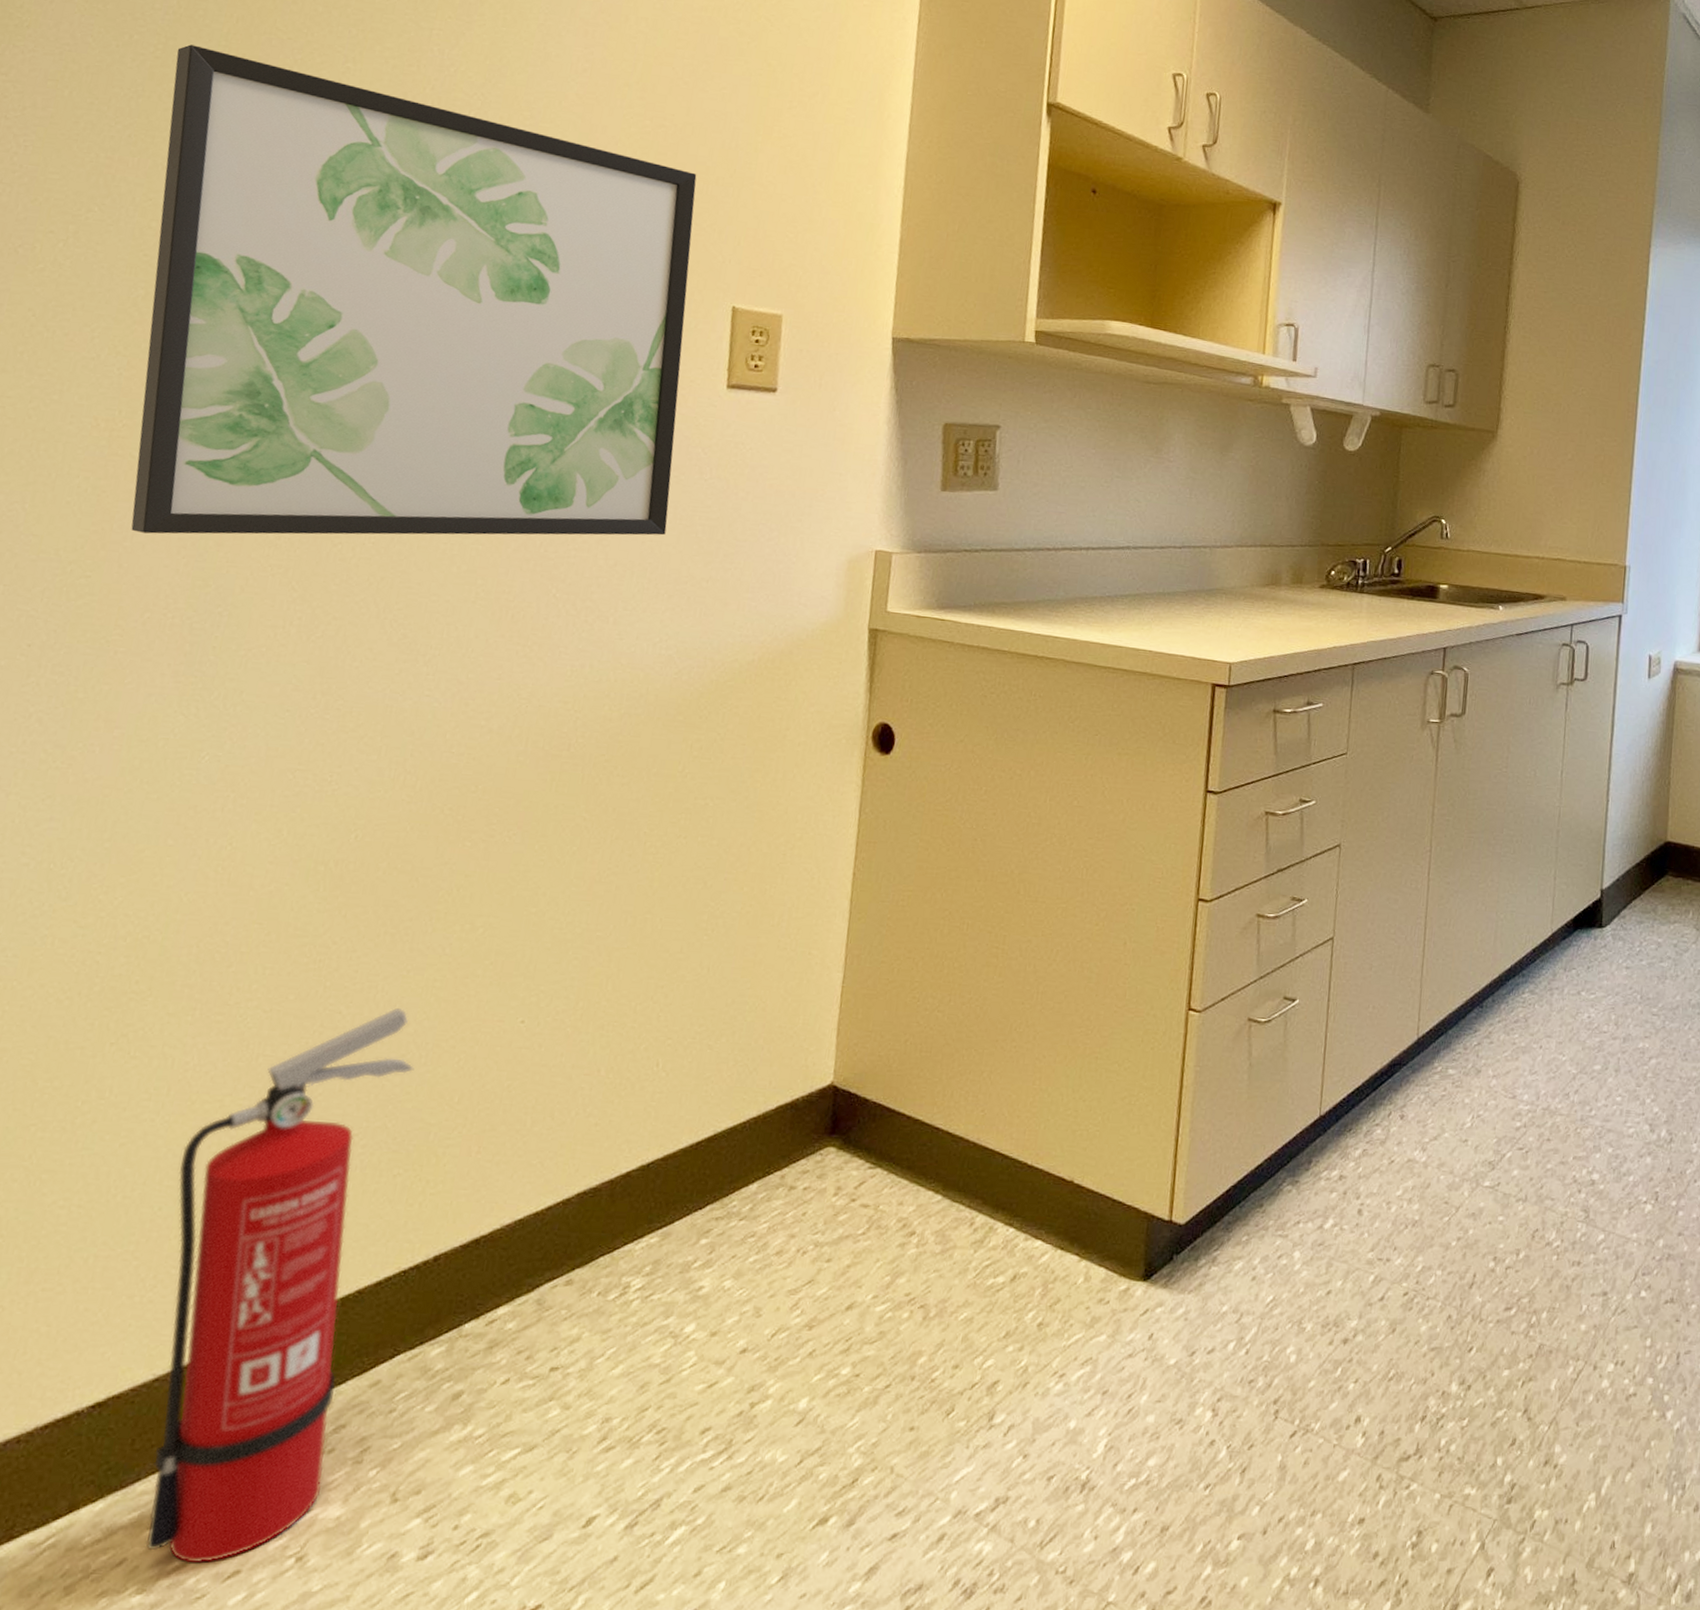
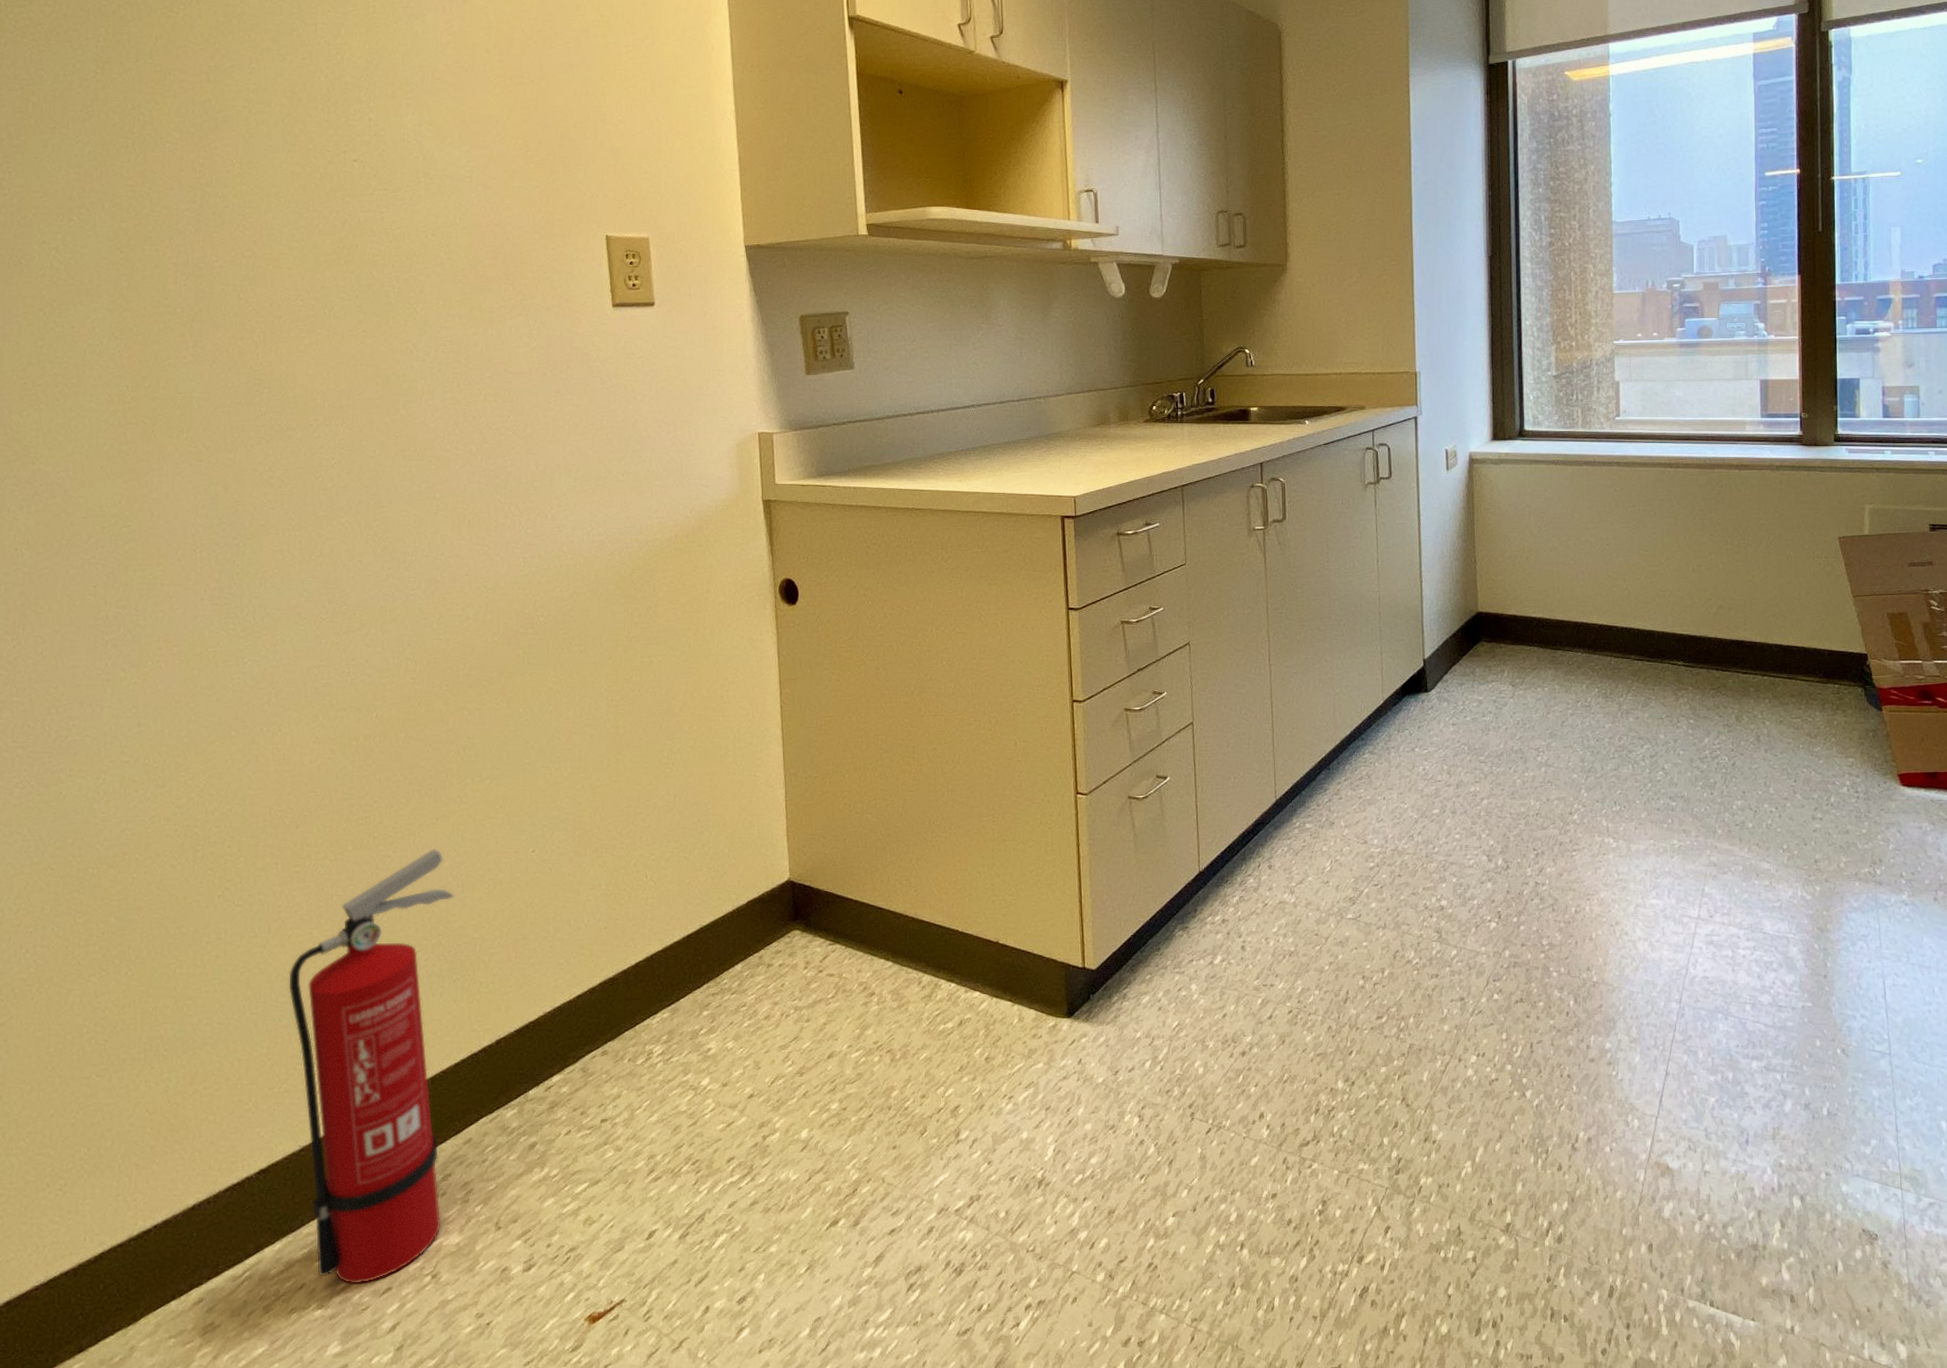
wall art: present [131,44,697,536] -> none [113,66,582,485]

